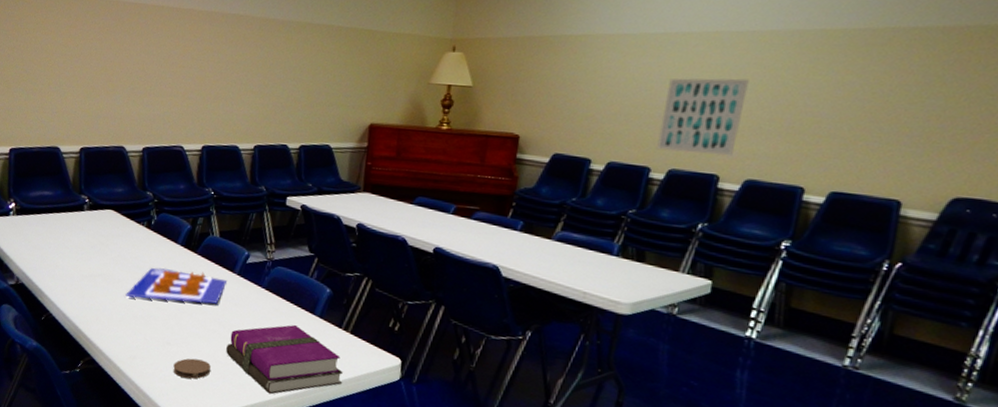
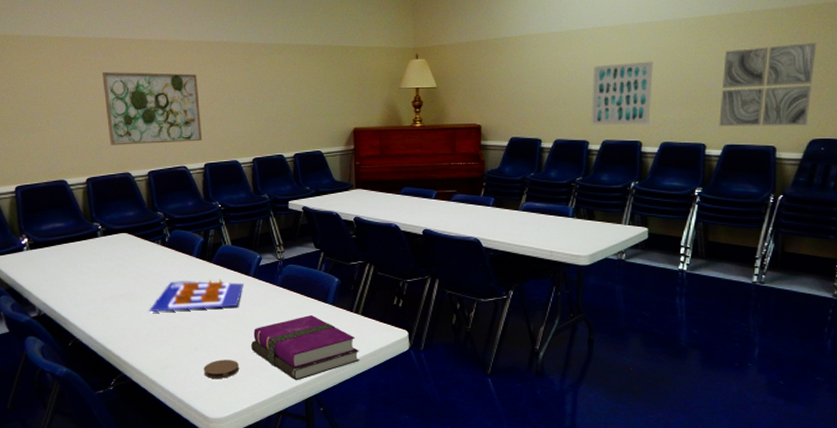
wall art: none [108,36,207,121] -> present [102,71,203,145]
wall art: none [826,73,982,179] -> present [719,43,818,127]

